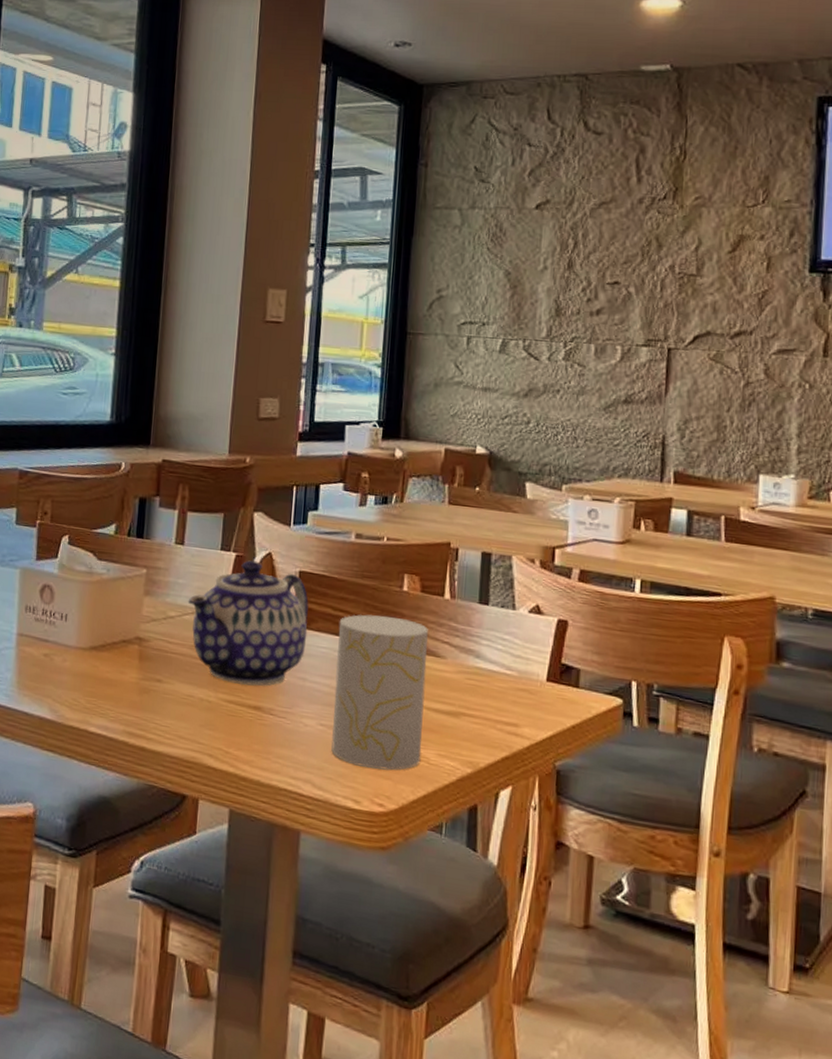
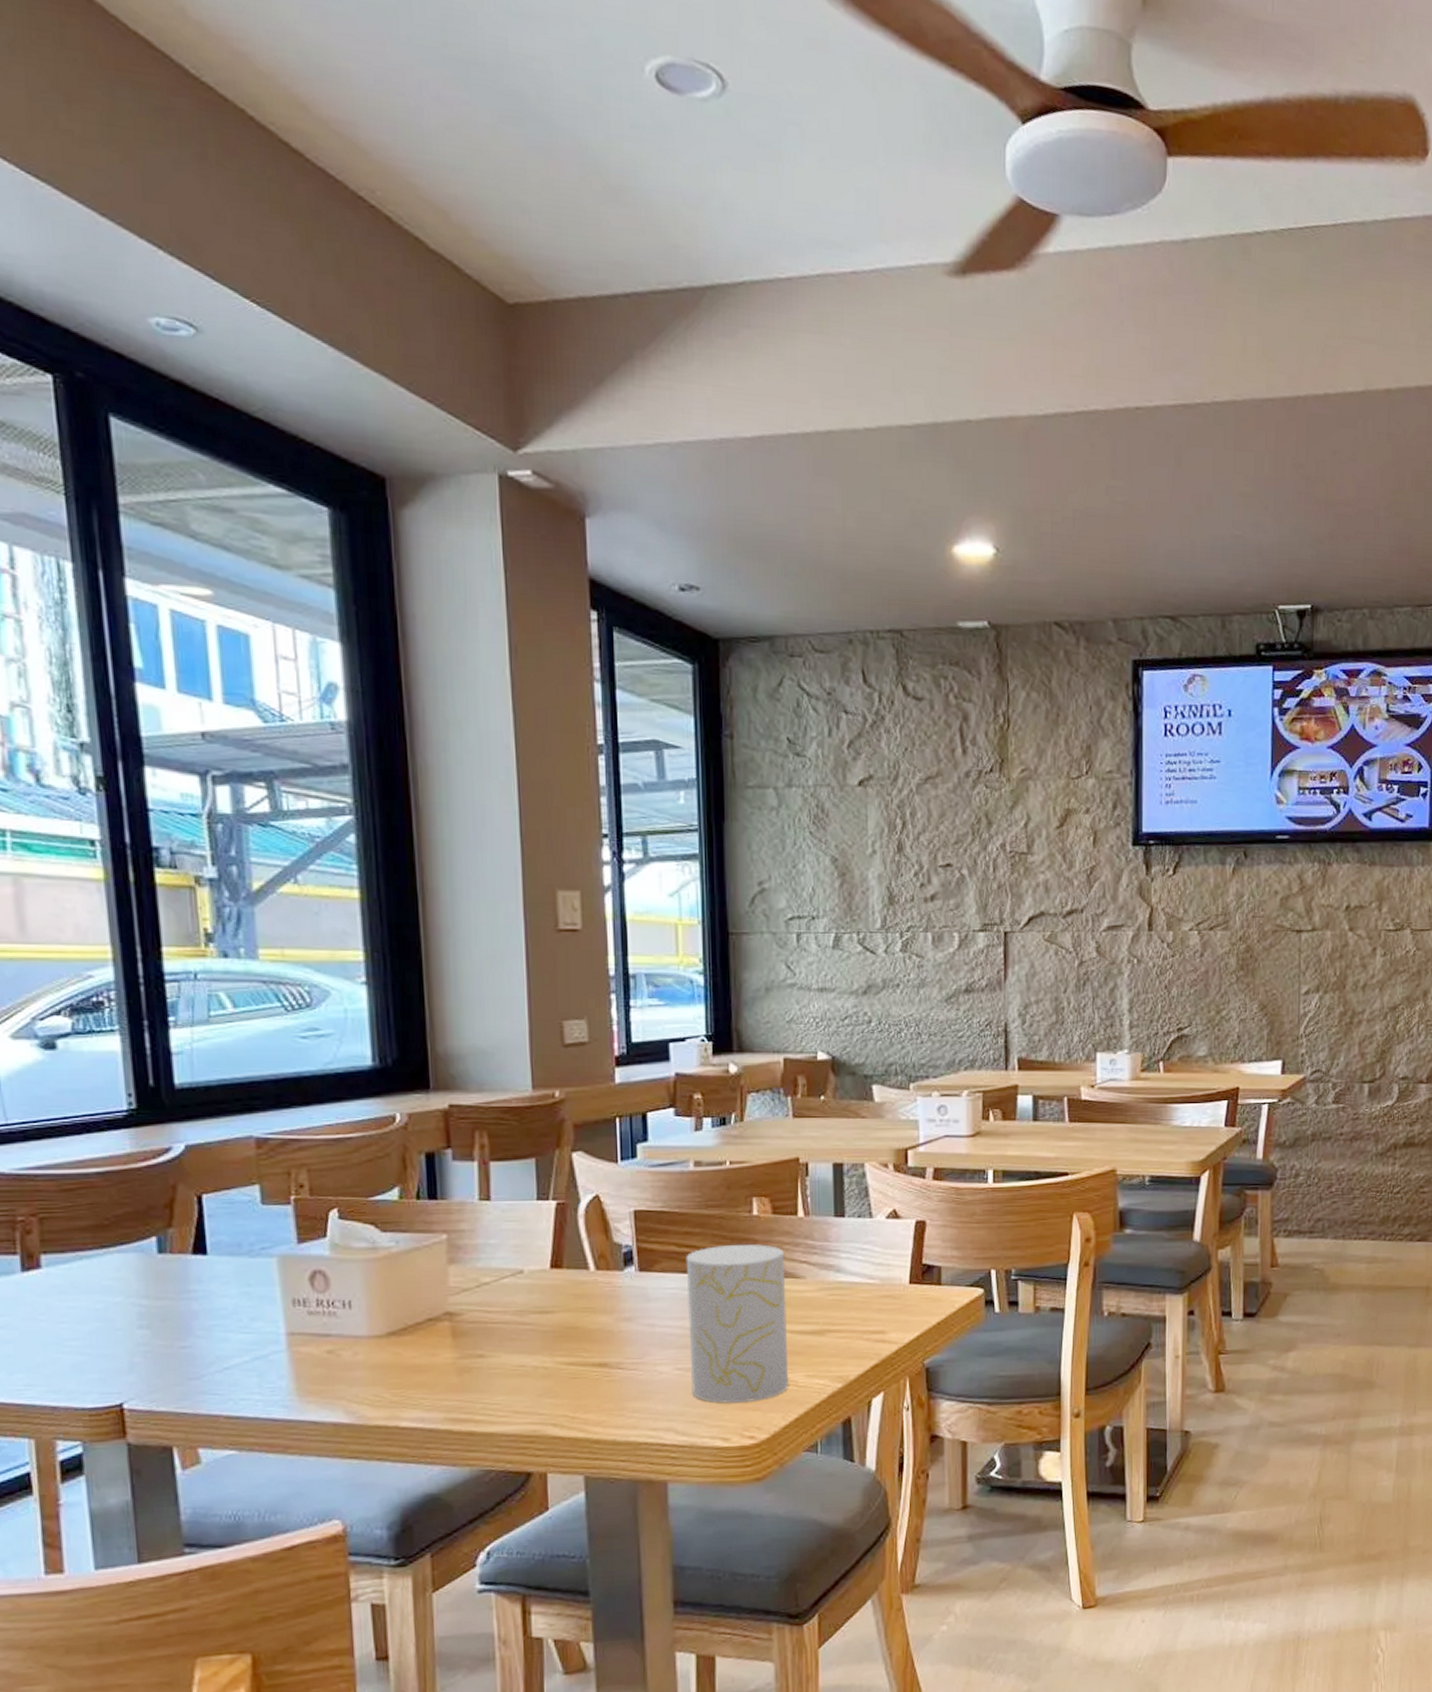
teapot: present [188,560,309,686] -> none [504,1207,651,1343]

